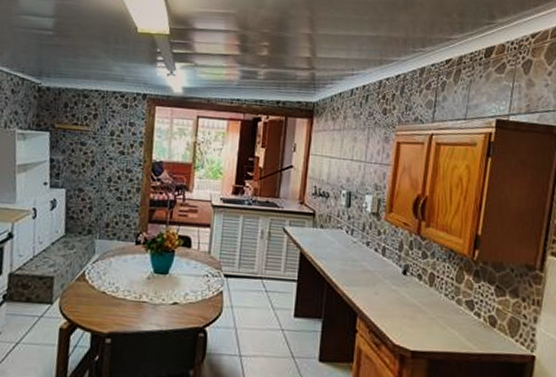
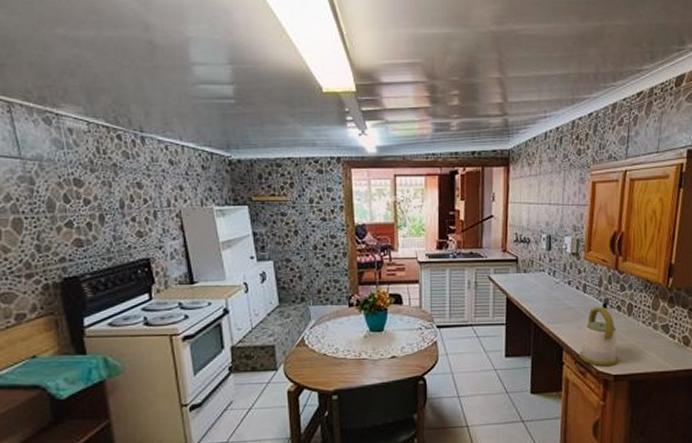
kettle: none [374,273,417,341] -> present [579,307,618,367]

